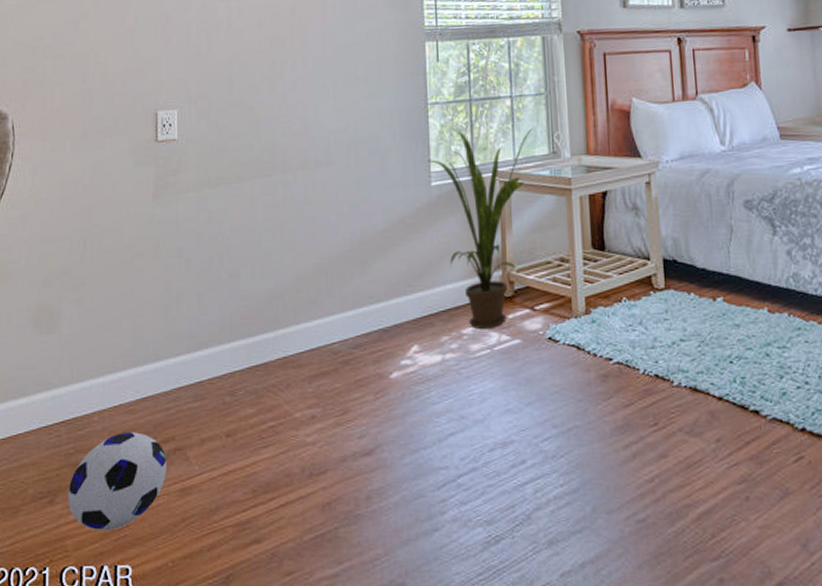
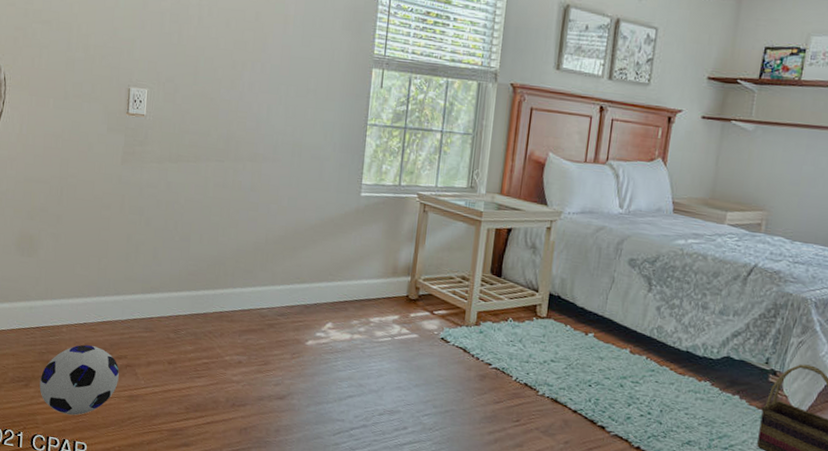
house plant: present [427,127,534,330] -> none [360,150,458,322]

